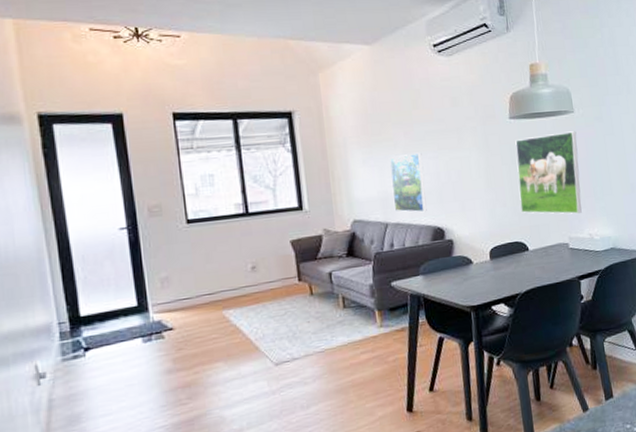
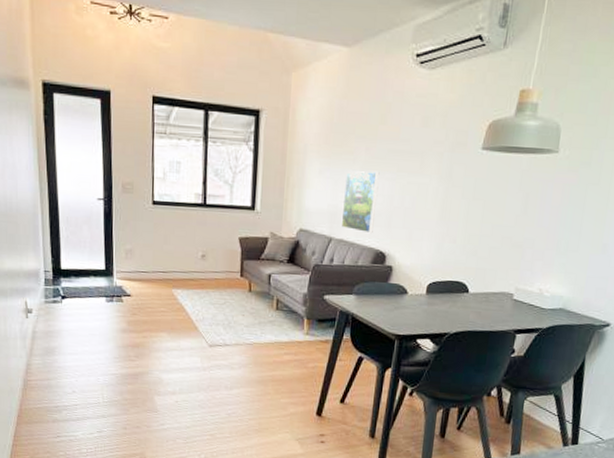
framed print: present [515,131,582,215] -> none [470,173,555,266]

